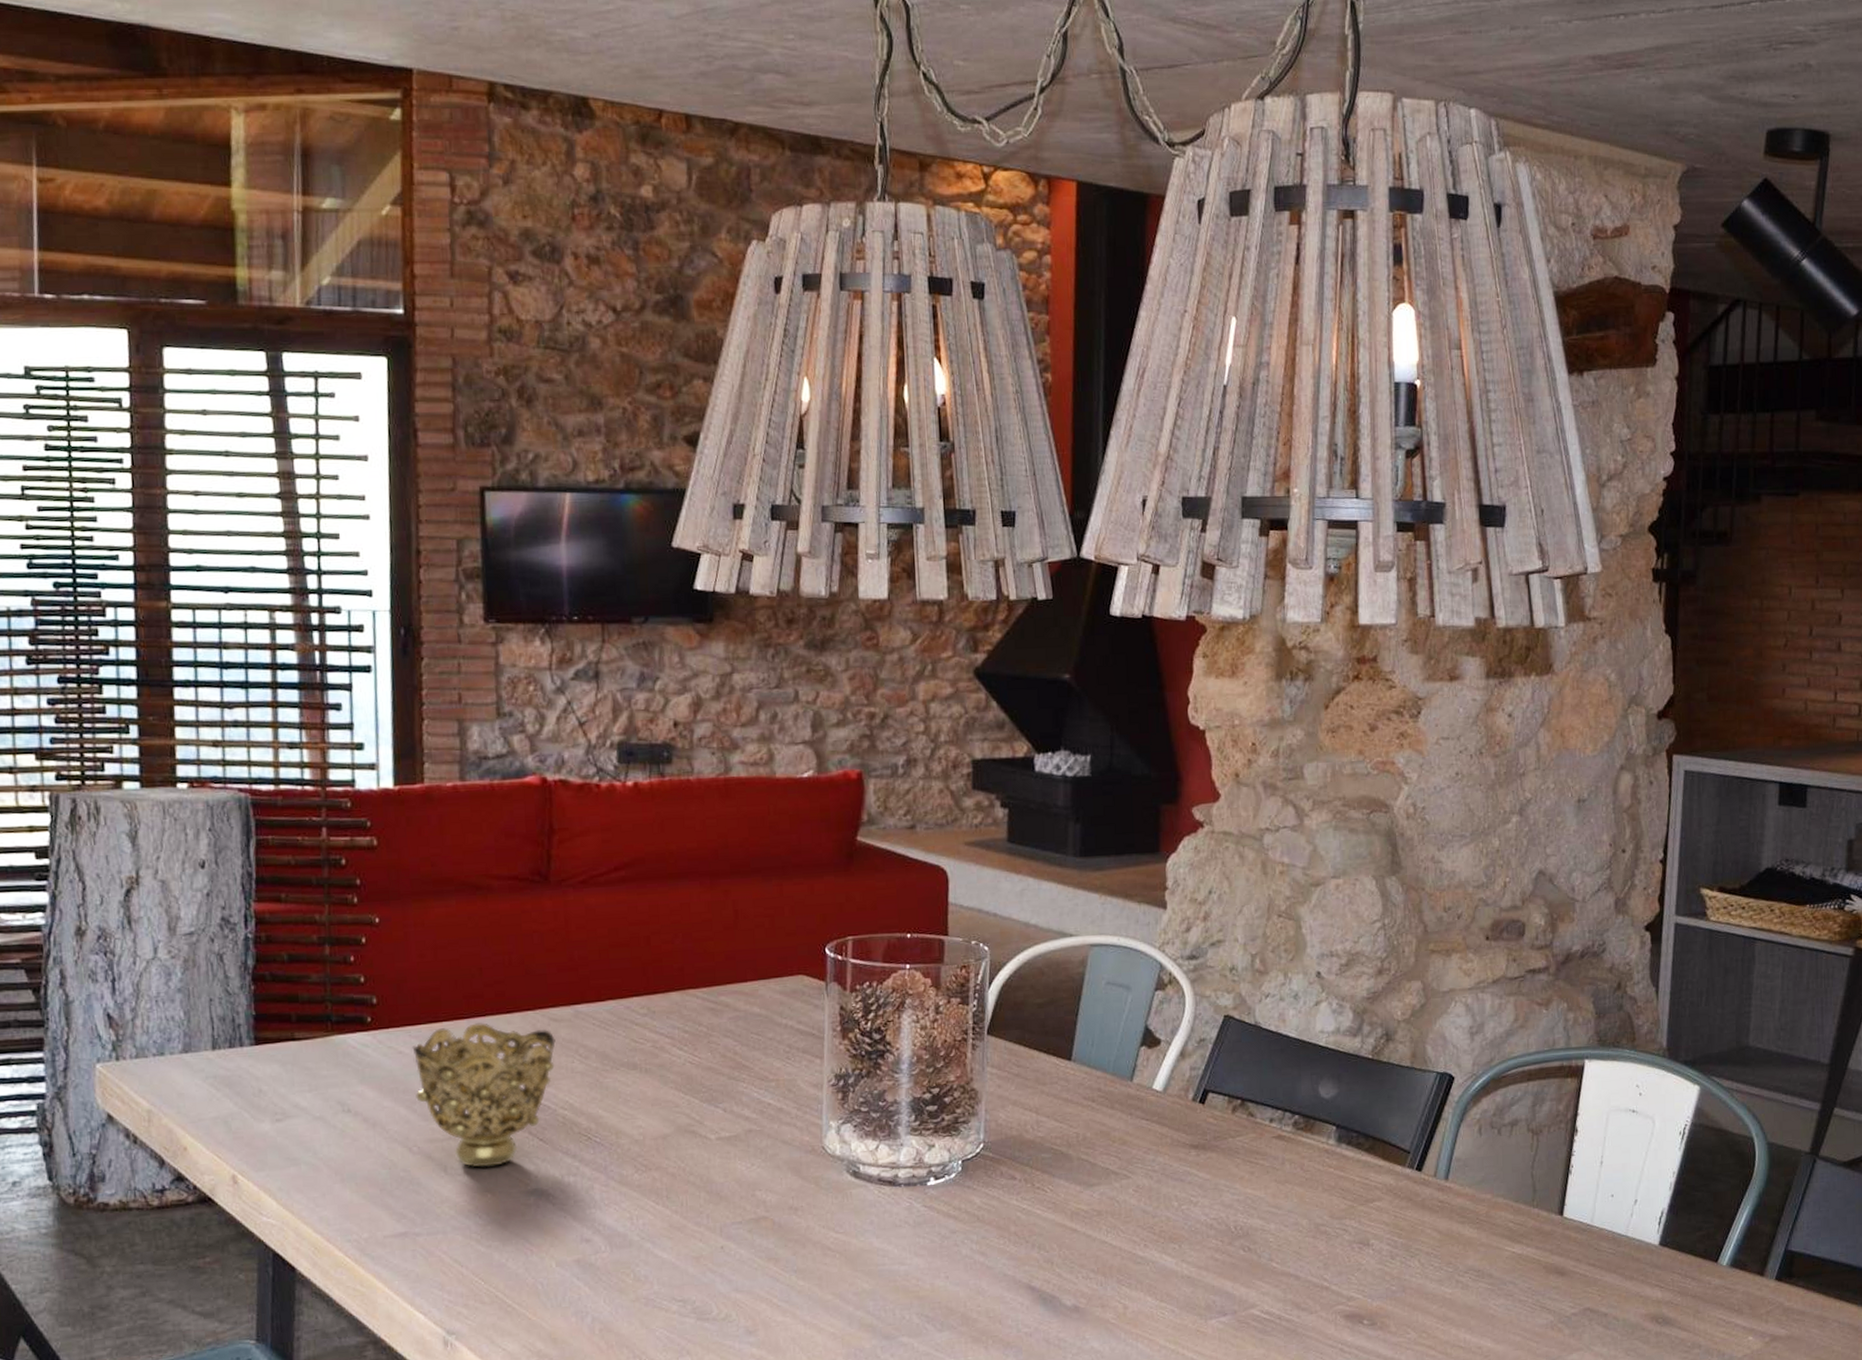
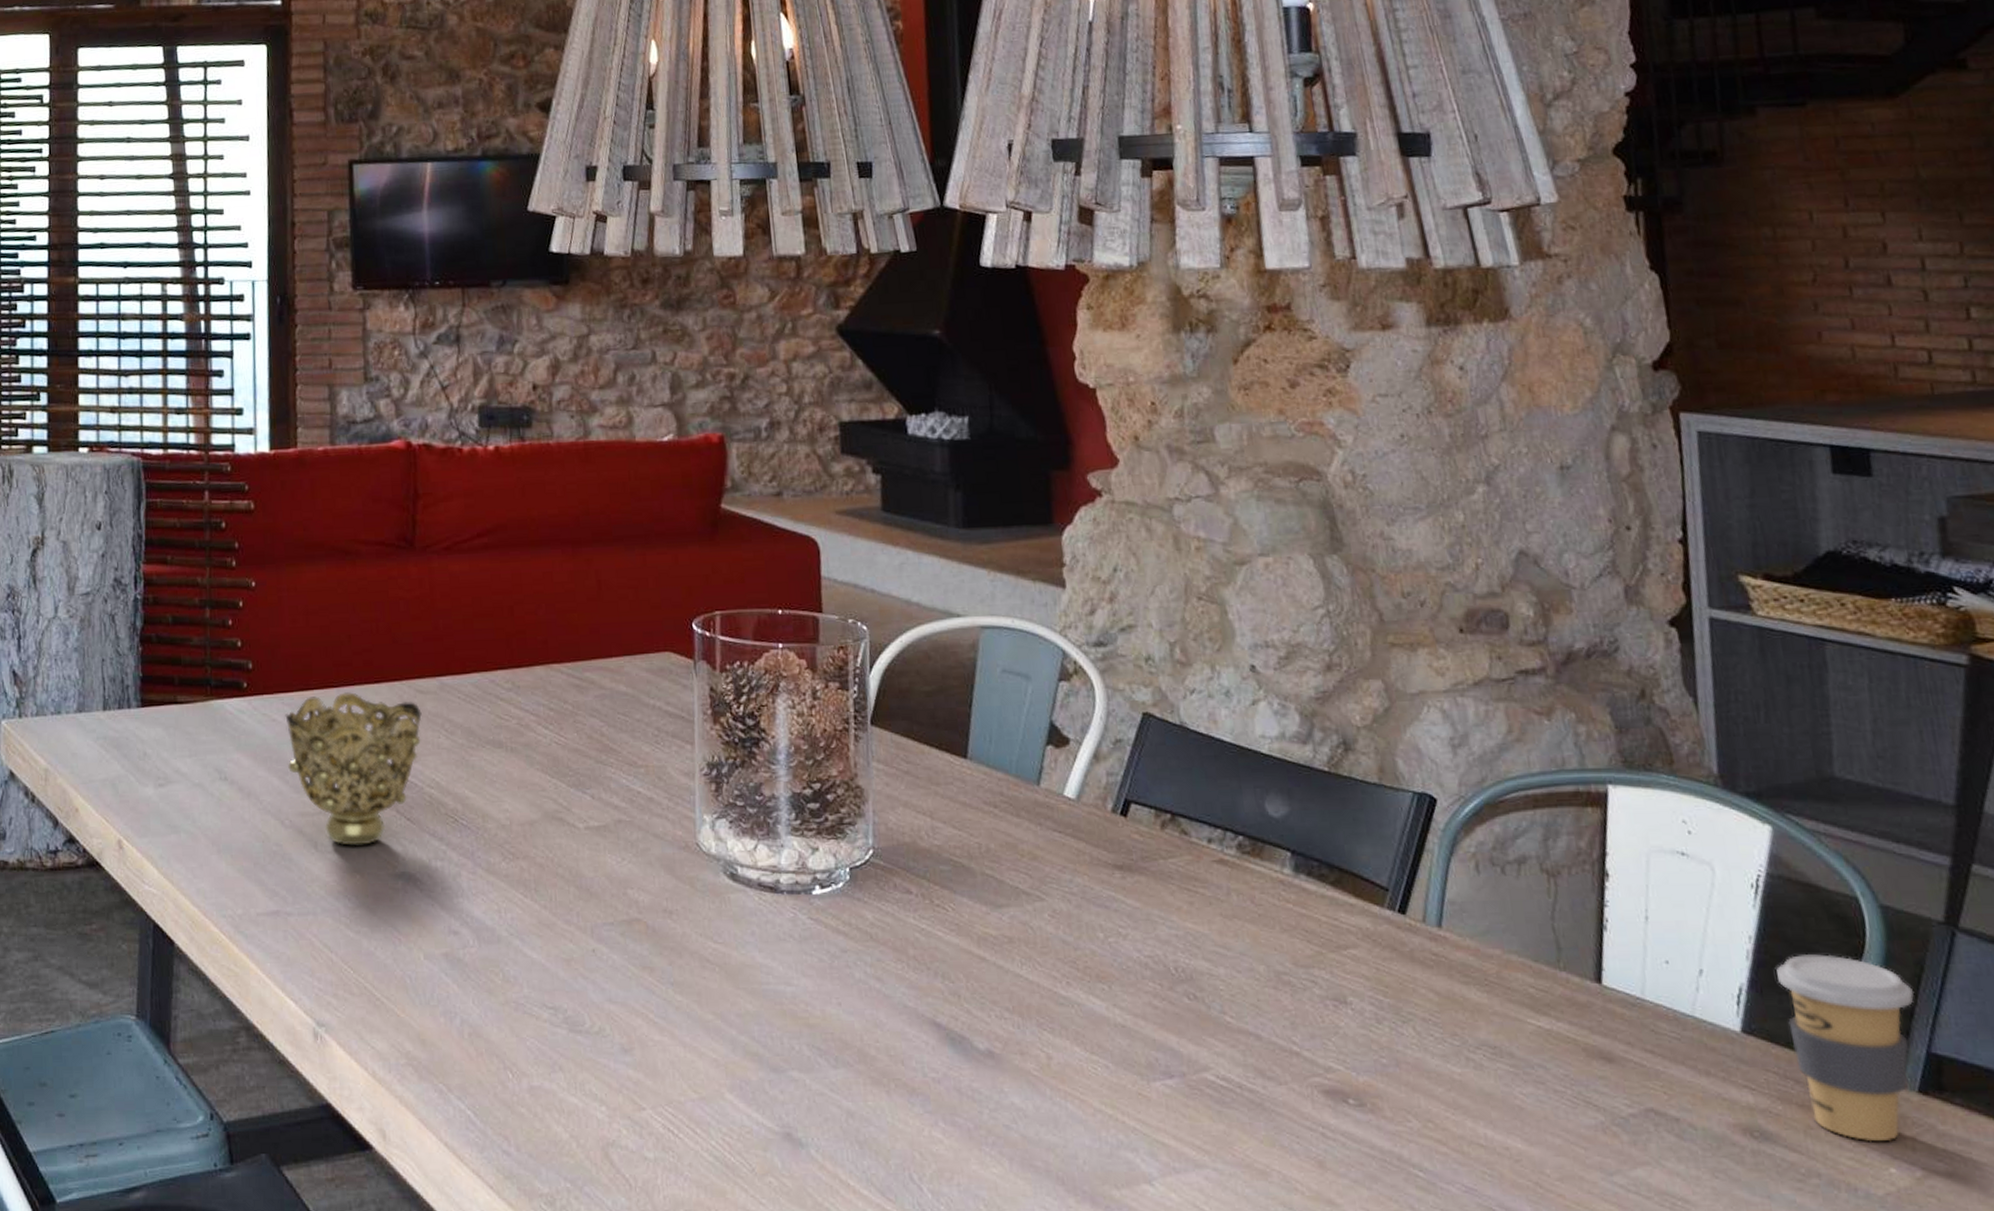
coffee cup: none [1689,1182,1783,1319] -> present [1776,954,1915,1142]

